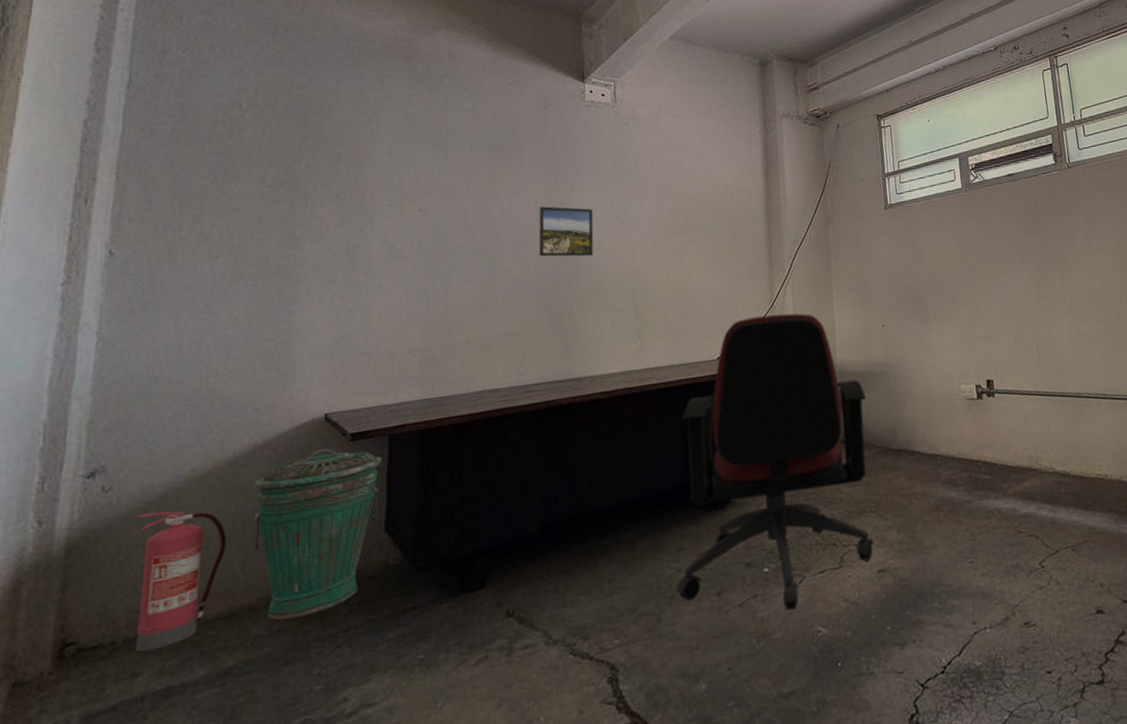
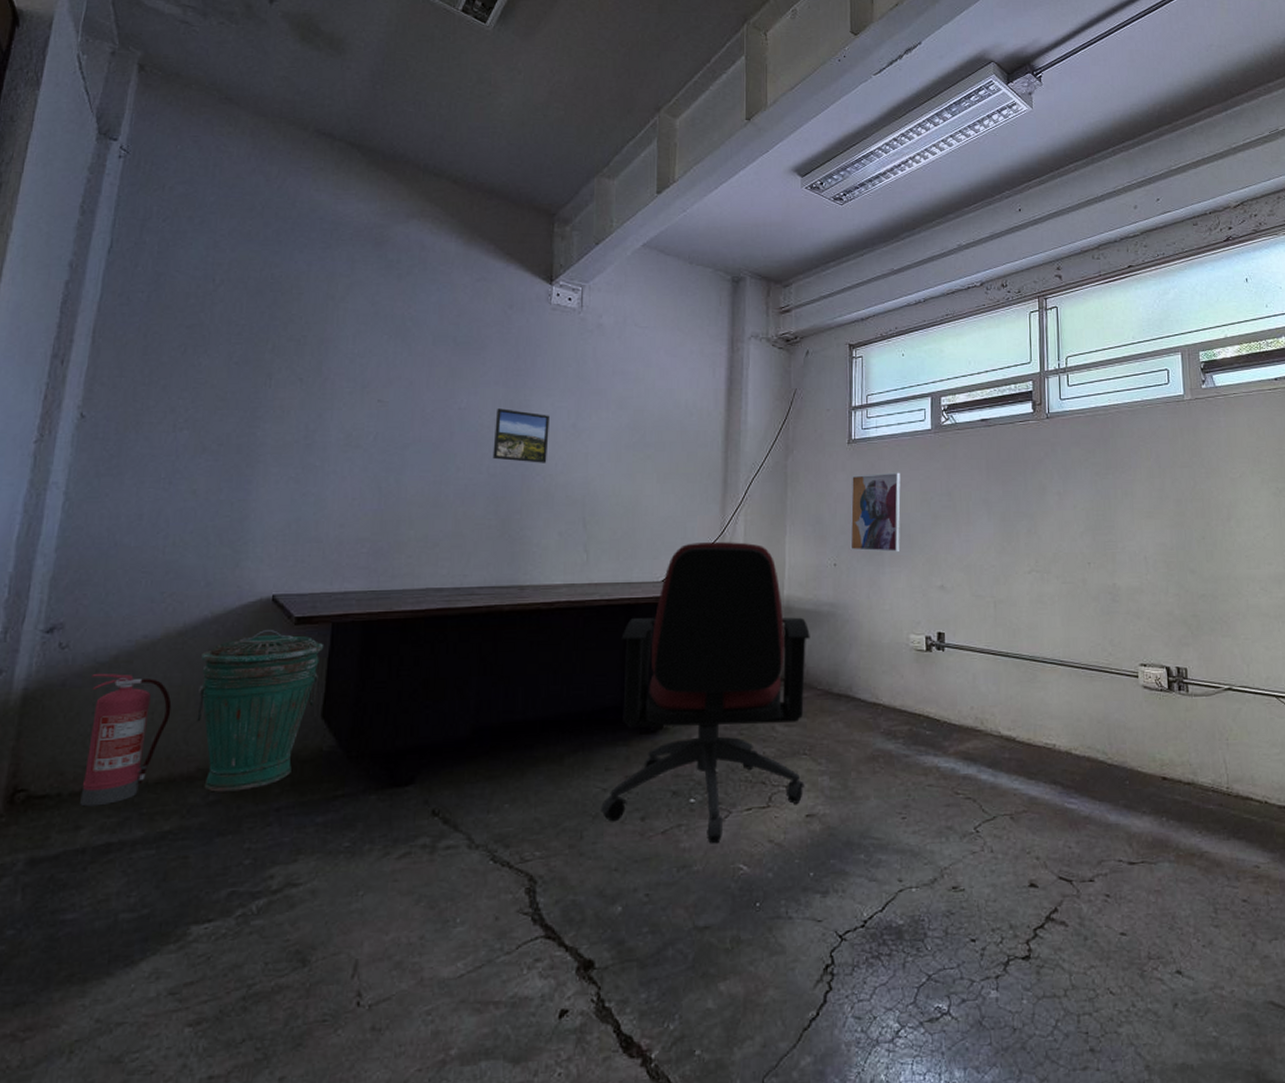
wall art: none [890,231,944,311] -> present [849,472,901,553]

